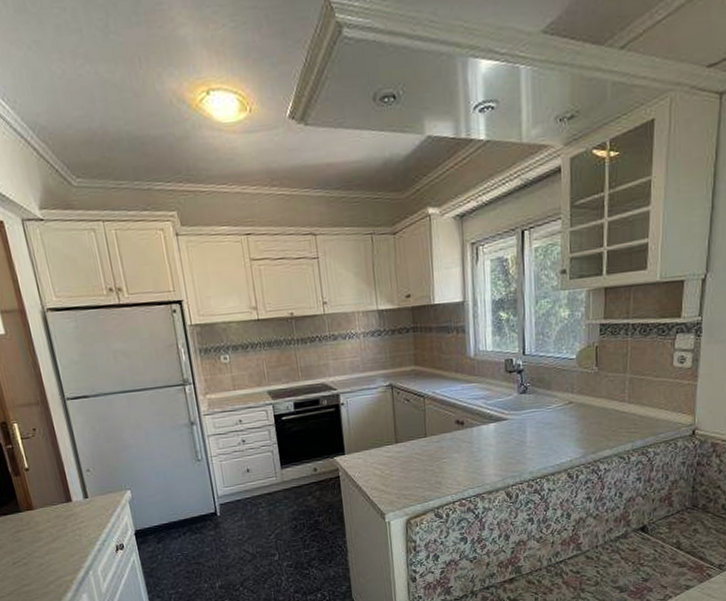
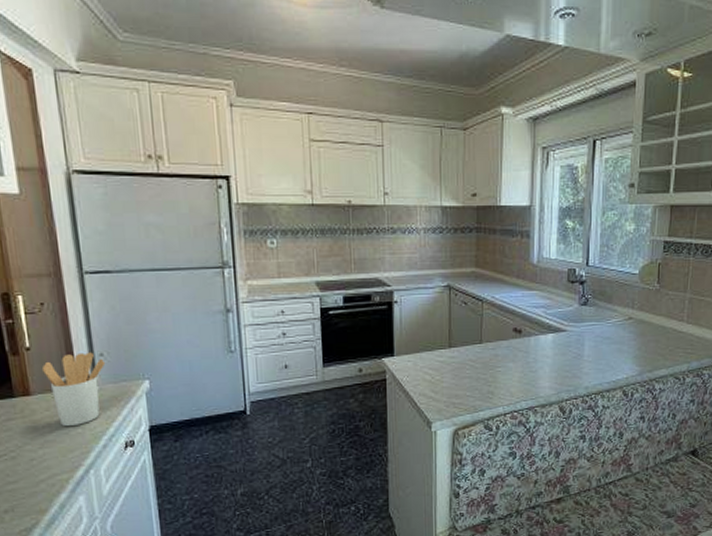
utensil holder: none [41,469,93,534] -> present [43,352,106,426]

